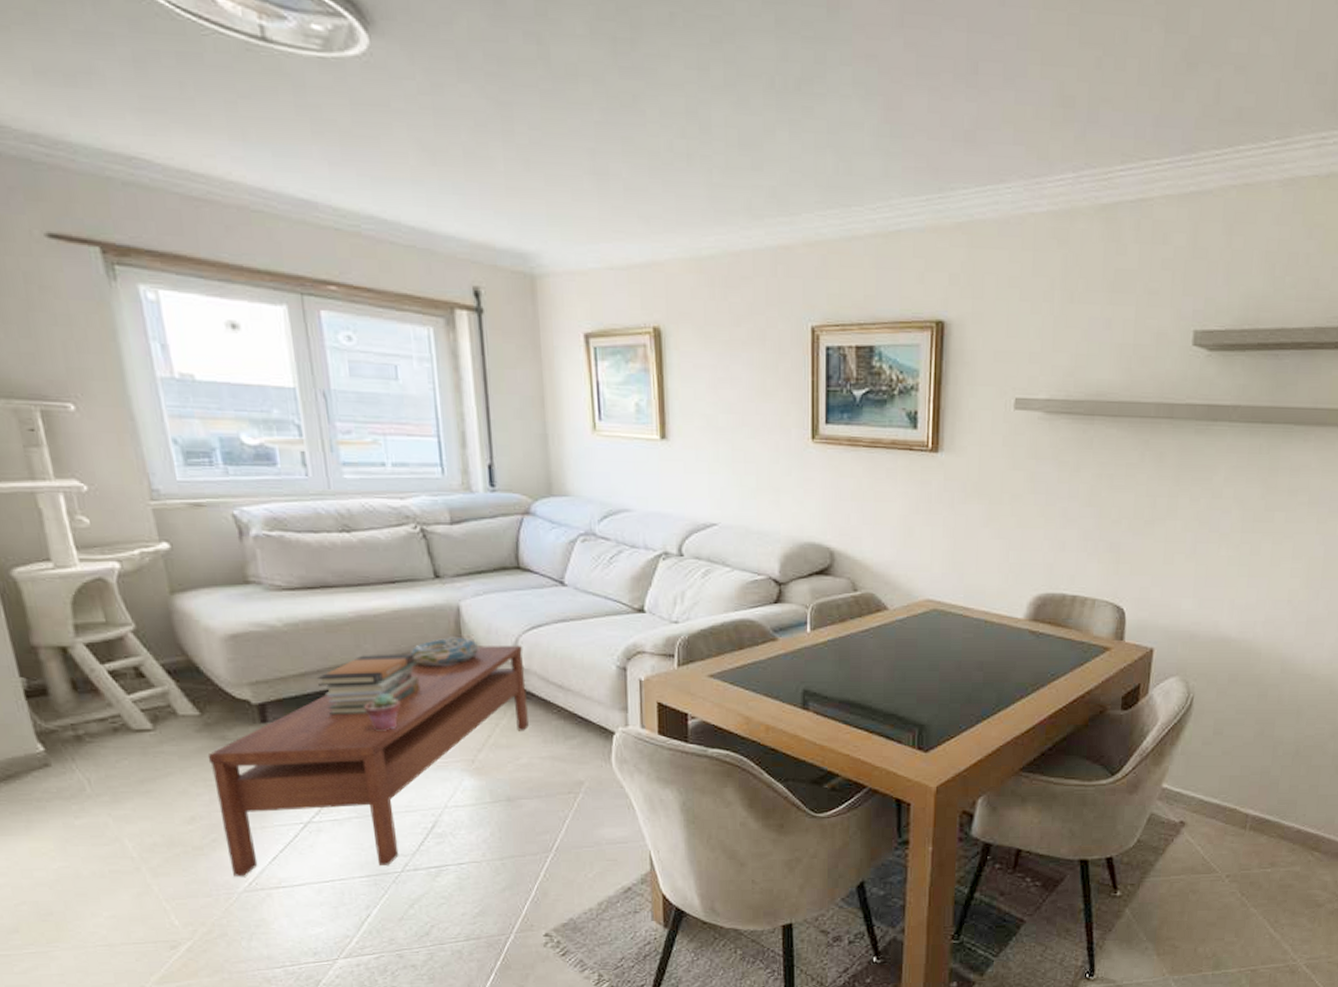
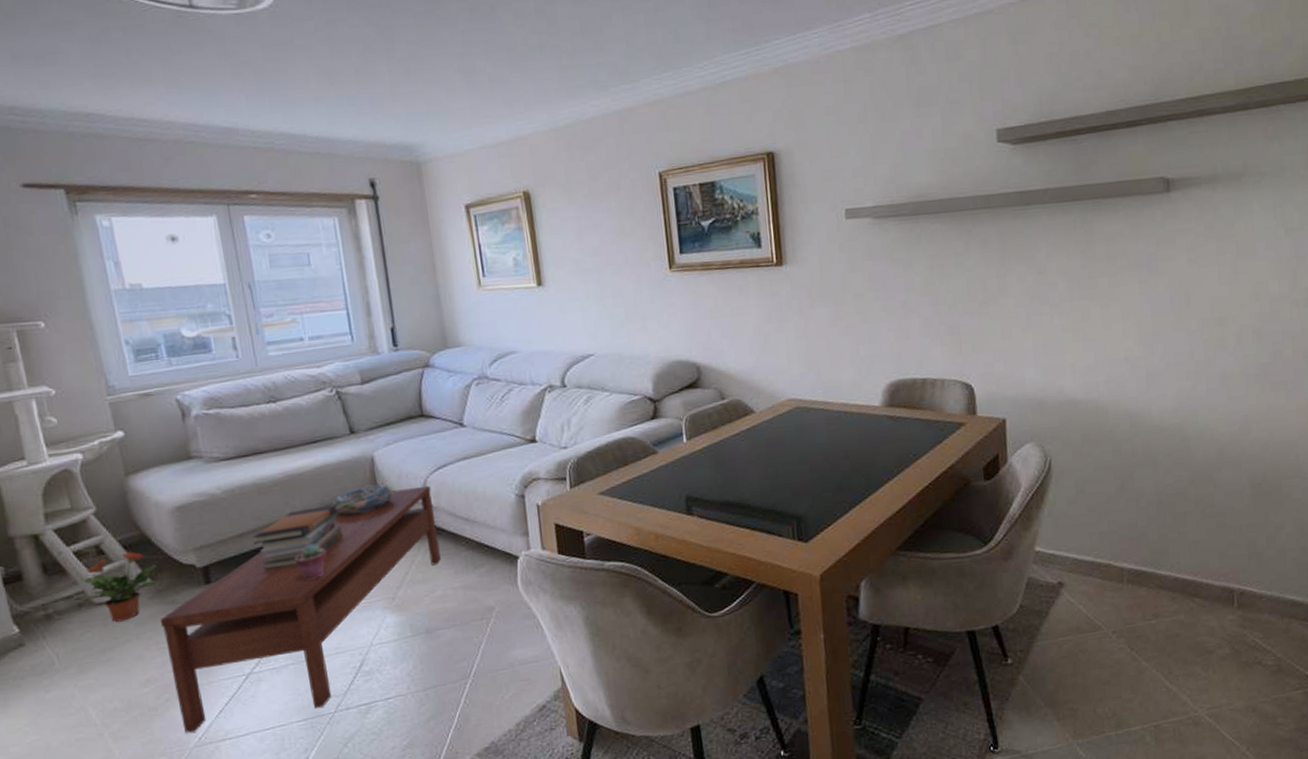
potted plant: none [114,677,206,752] -> present [78,550,157,622]

